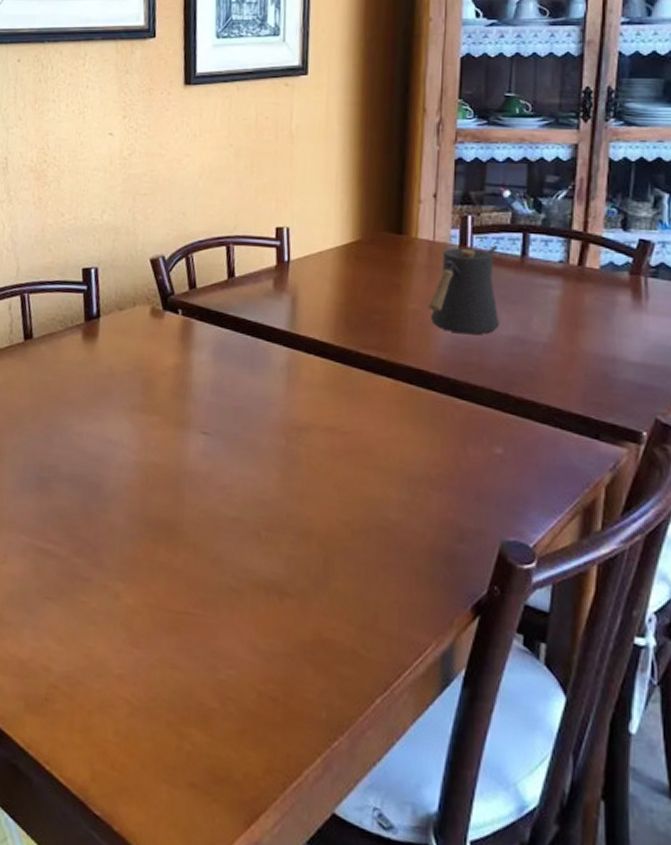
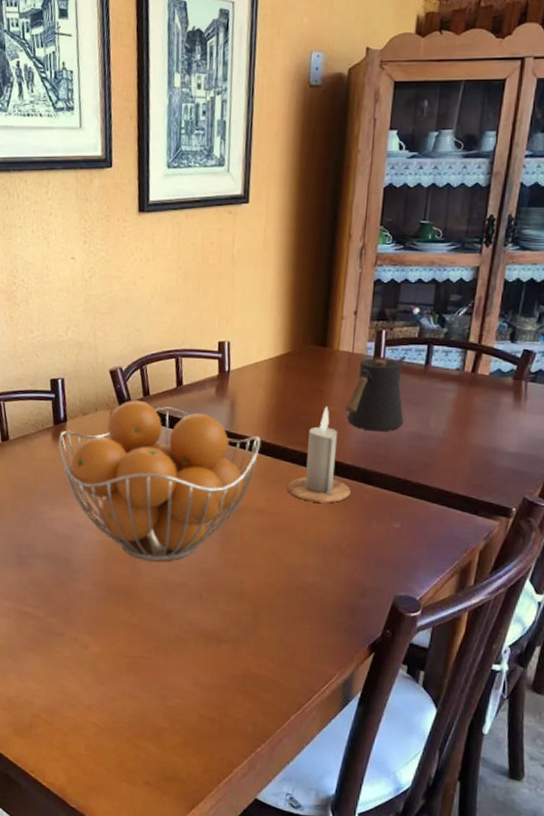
fruit basket: none [90,293,329,490] -> present [58,400,262,562]
candle: none [361,304,440,421] -> present [287,406,351,503]

